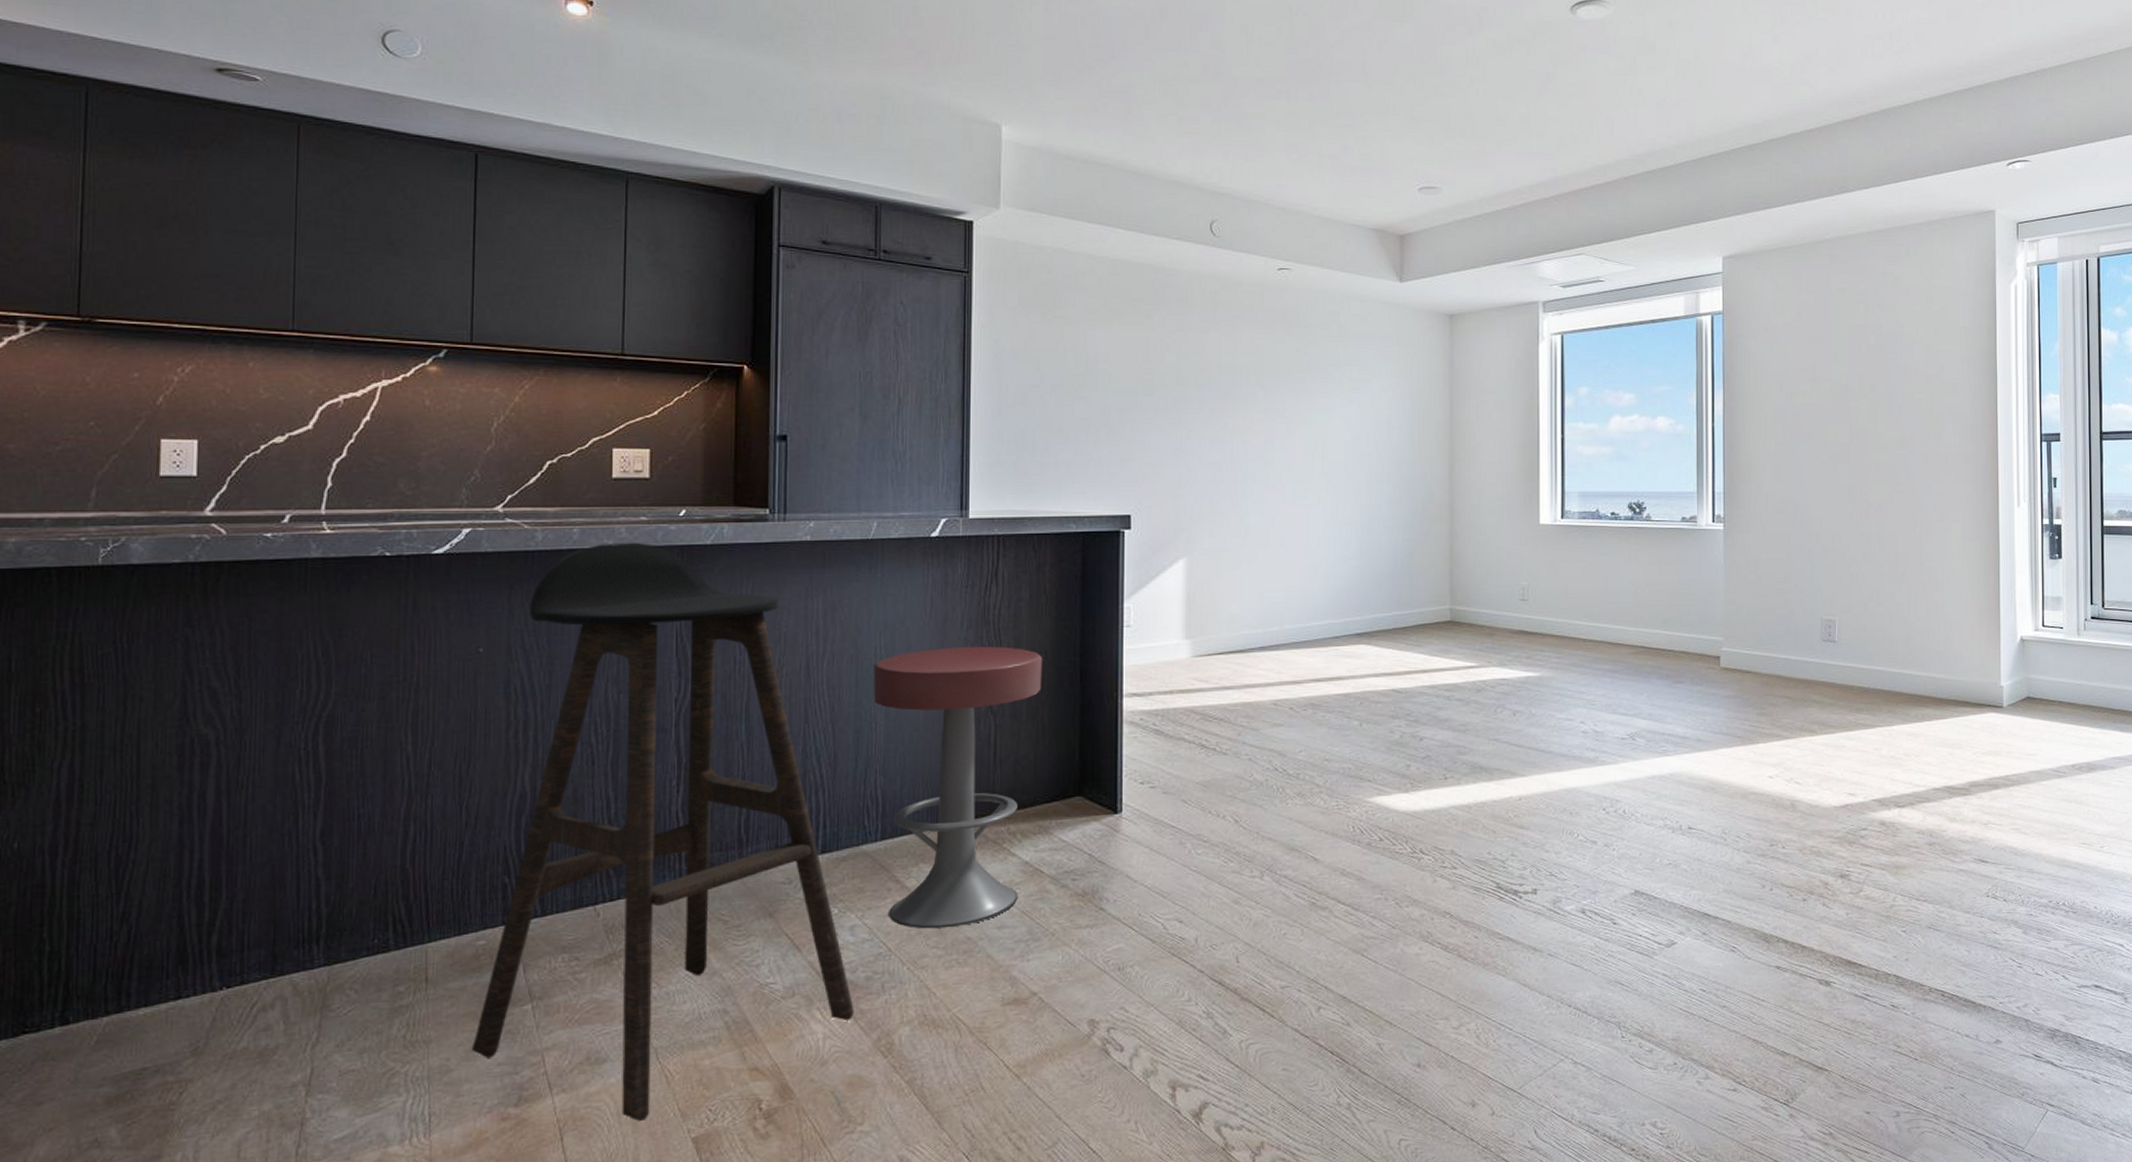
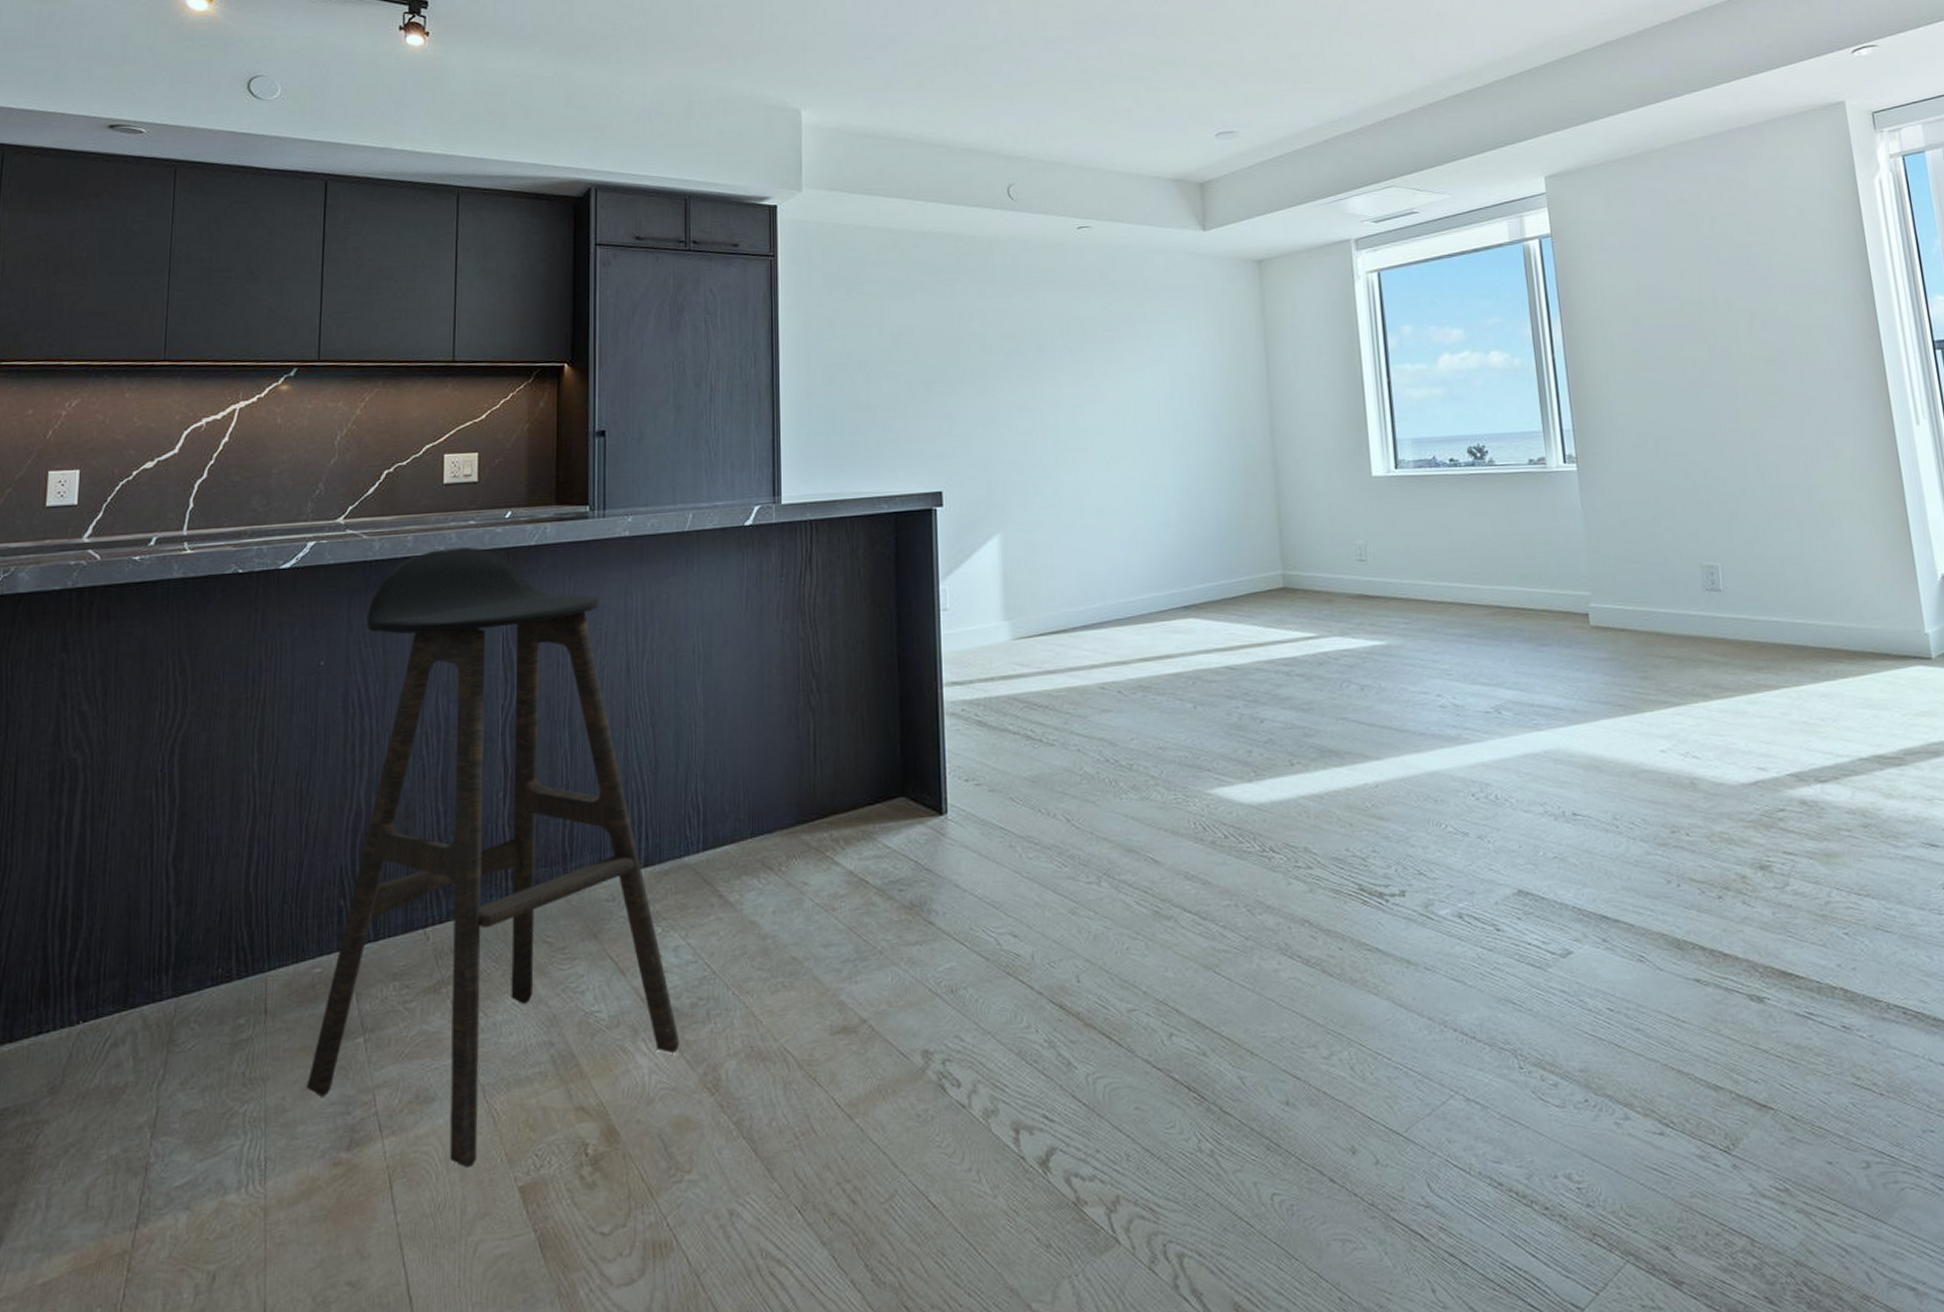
bar stool: present [873,646,1042,929] -> none [692,637,860,949]

